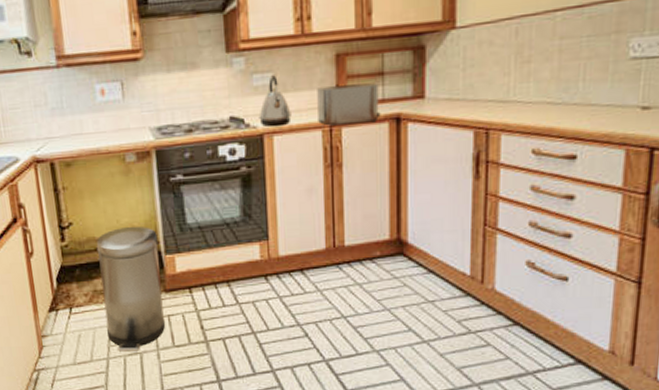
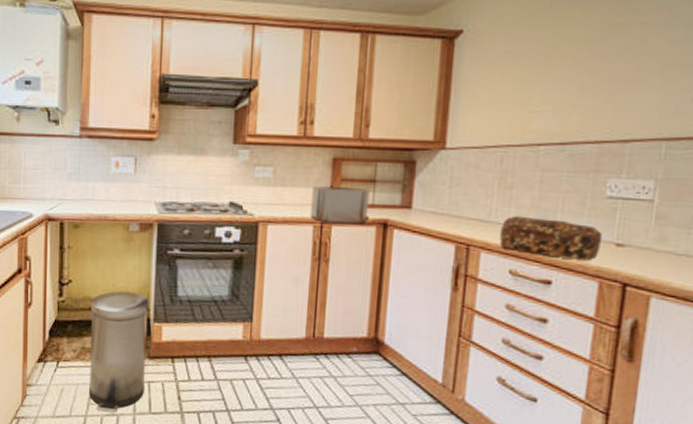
kettle: present [258,75,292,128] -> none [256,170,287,217]
bread loaf: none [520,89,628,131] -> present [499,216,603,261]

